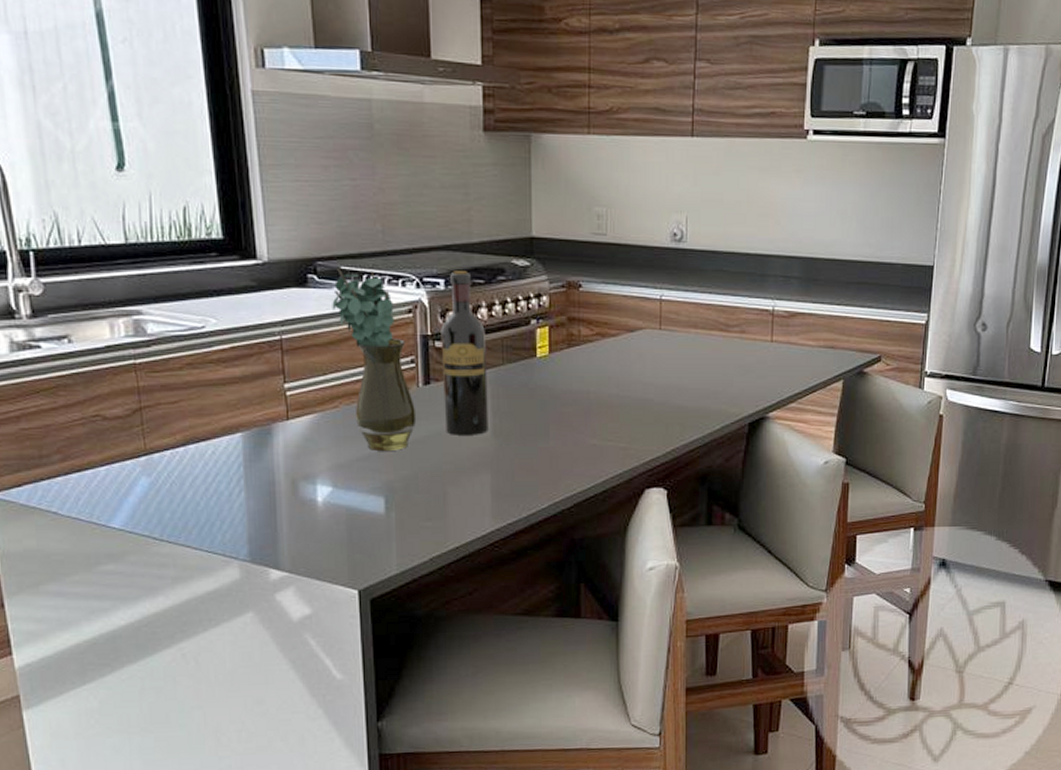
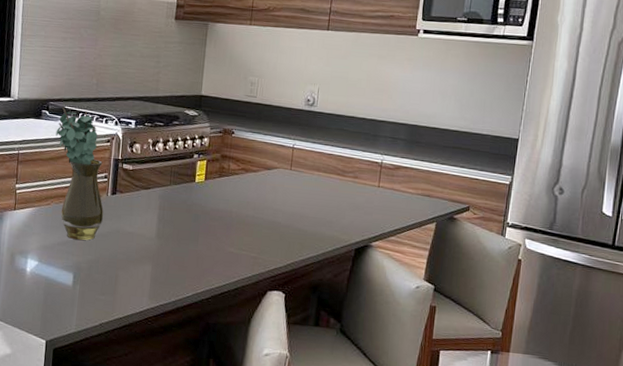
wine bottle: present [441,271,488,435] -> none [123,115,160,235]

